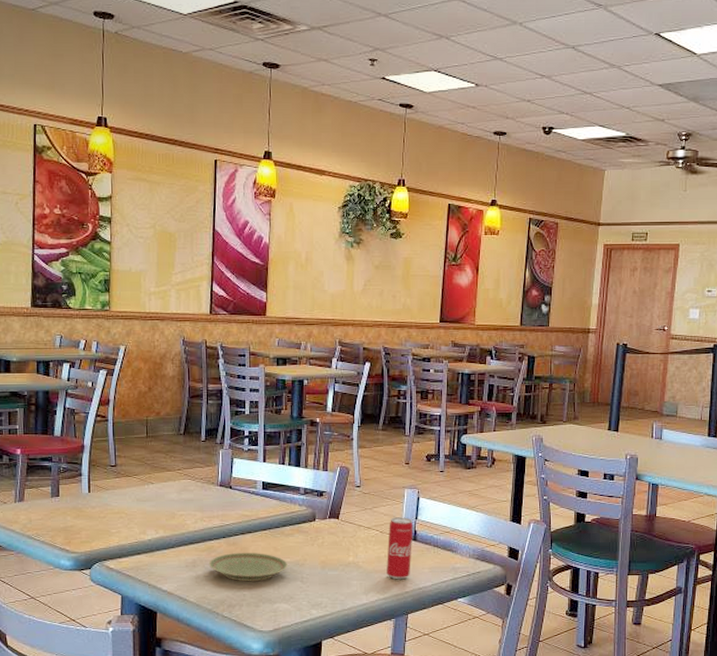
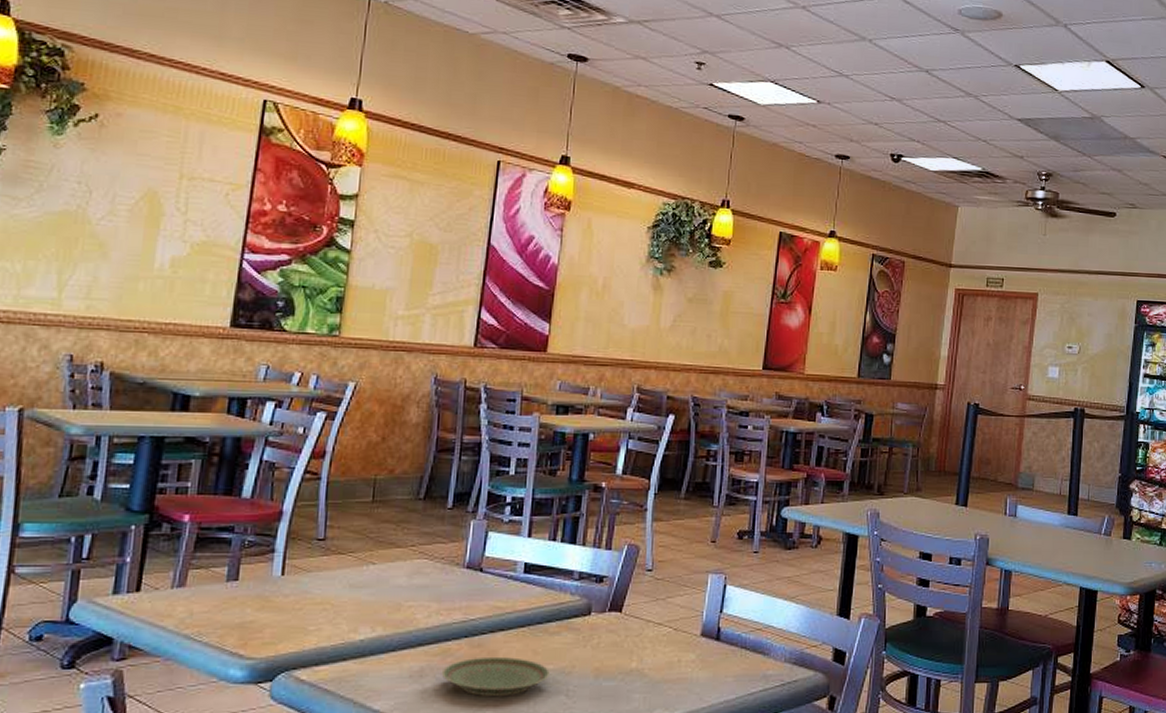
beverage can: present [387,517,413,580] -> none [679,610,717,692]

